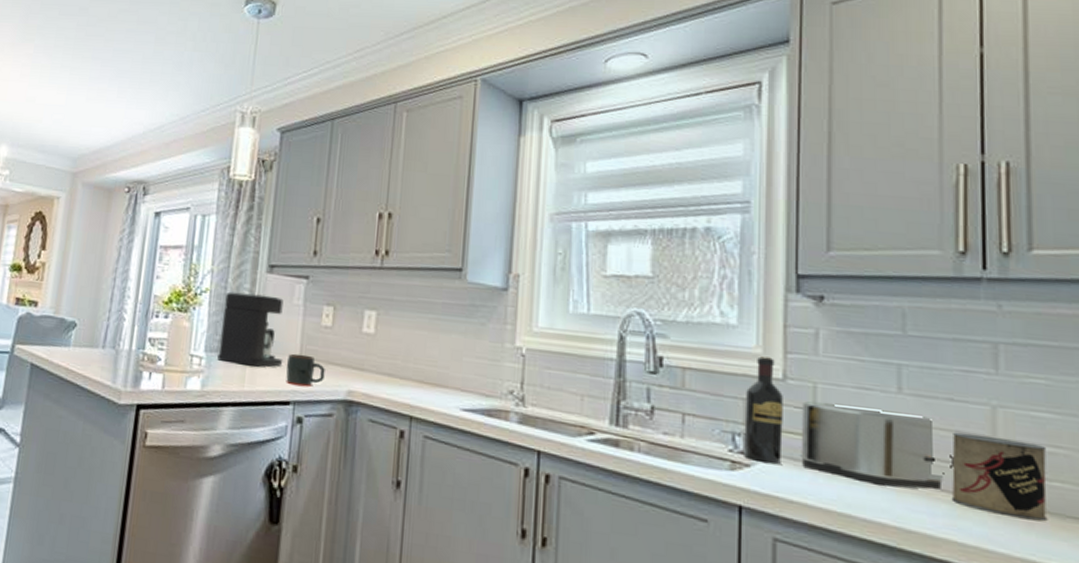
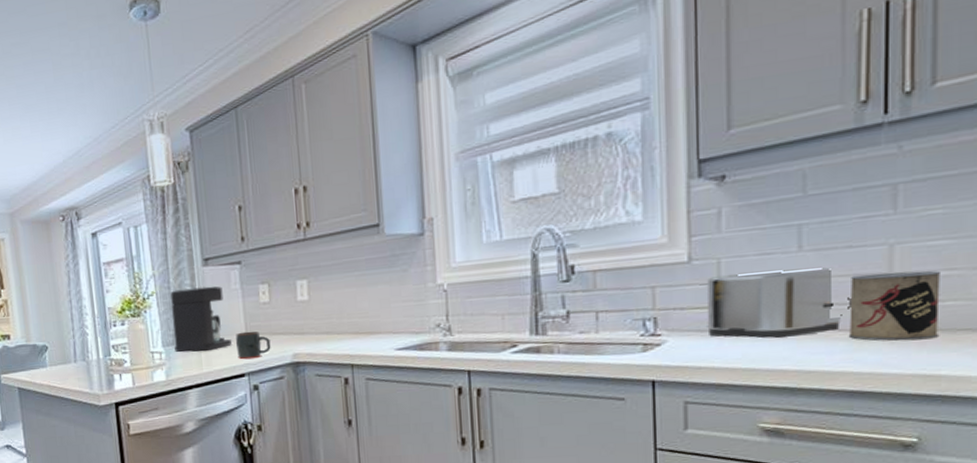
wine bottle: present [744,356,783,465] -> none [653,244,690,340]

